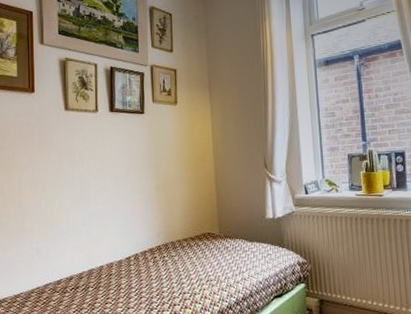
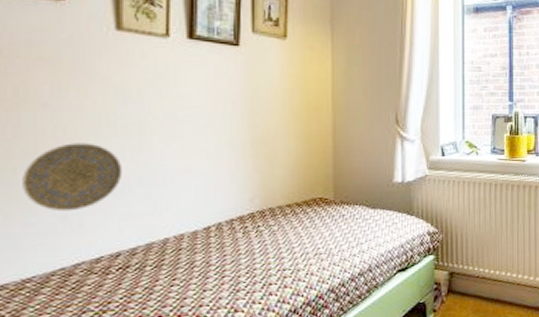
decorative plate: none [13,194,72,246] -> present [22,142,123,212]

